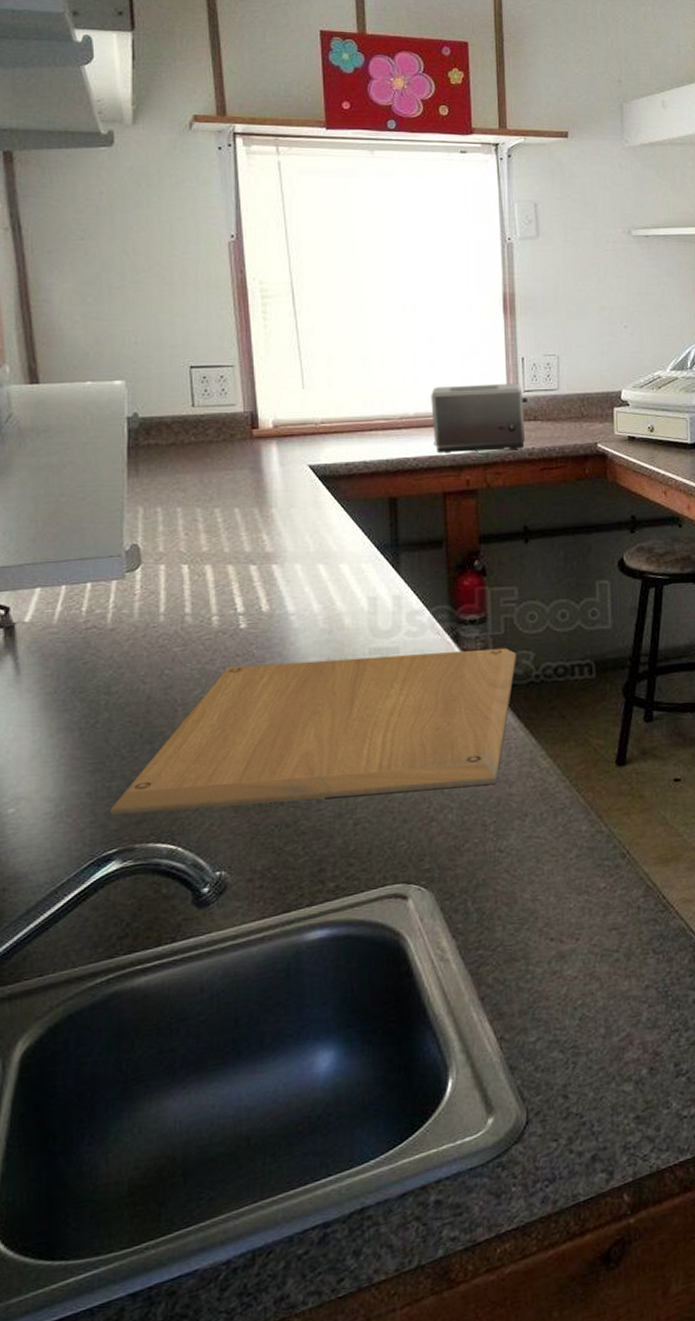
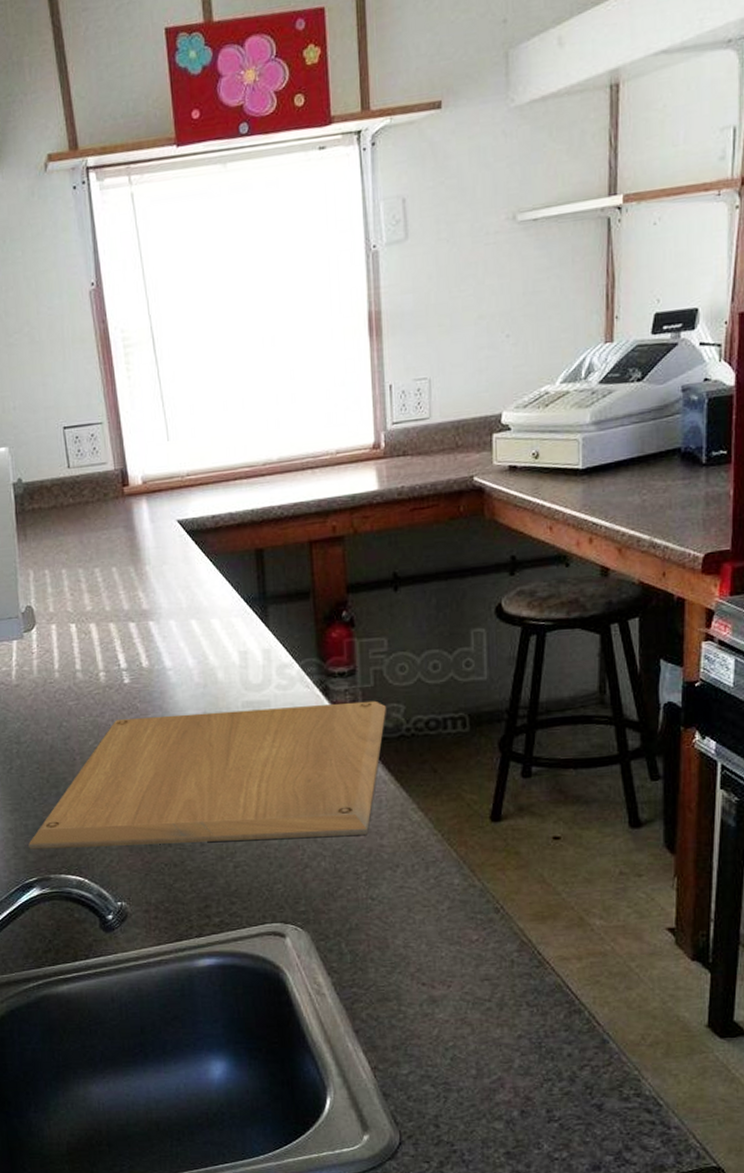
toaster: present [431,383,529,454] -> none [294,415,397,500]

